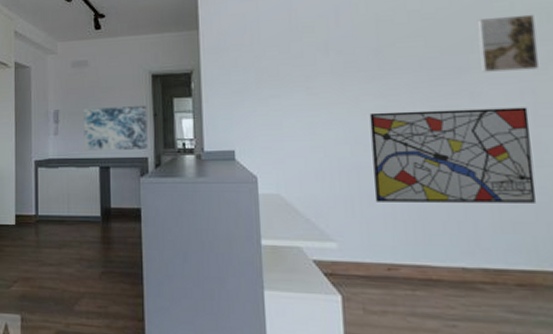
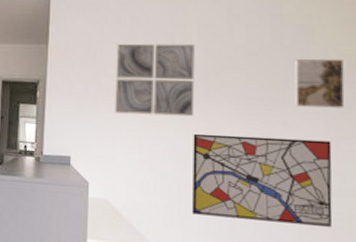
wall art: none [275,14,368,98] -> present [115,43,195,117]

